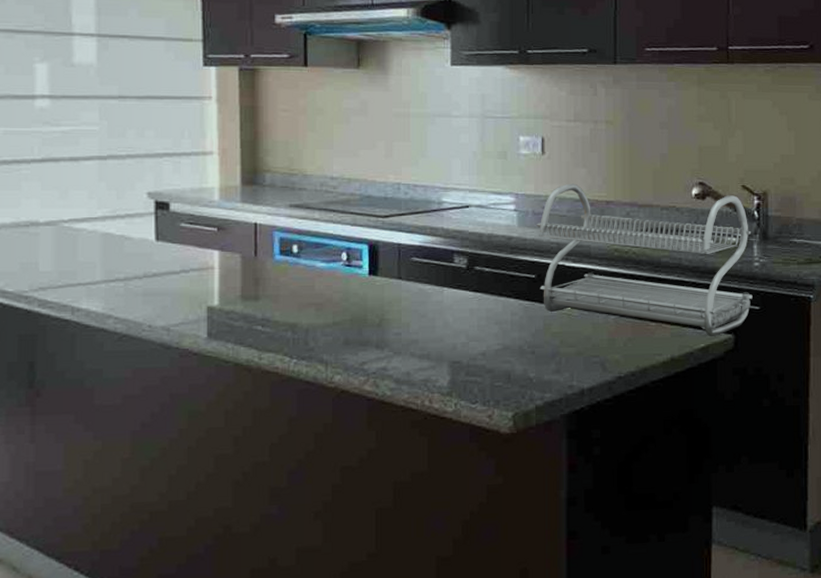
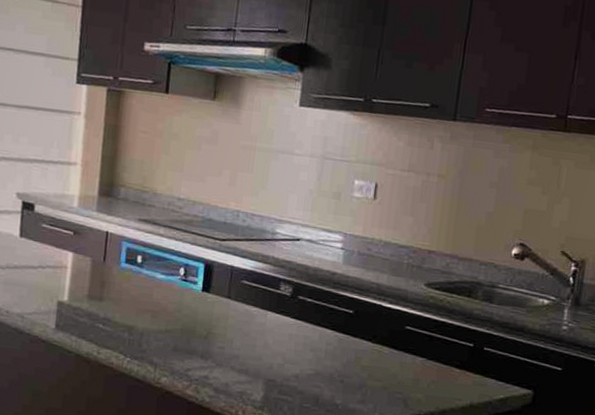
dish rack: present [537,183,753,337] -> none [355,229,565,390]

